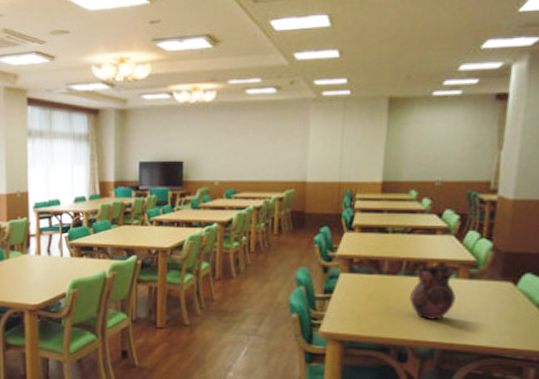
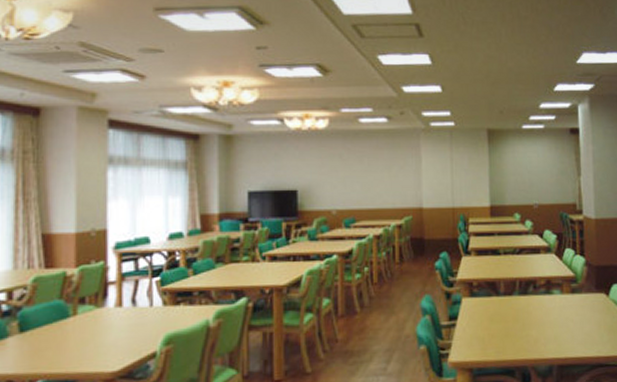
vase: present [409,266,456,320] -> none [525,284,563,337]

